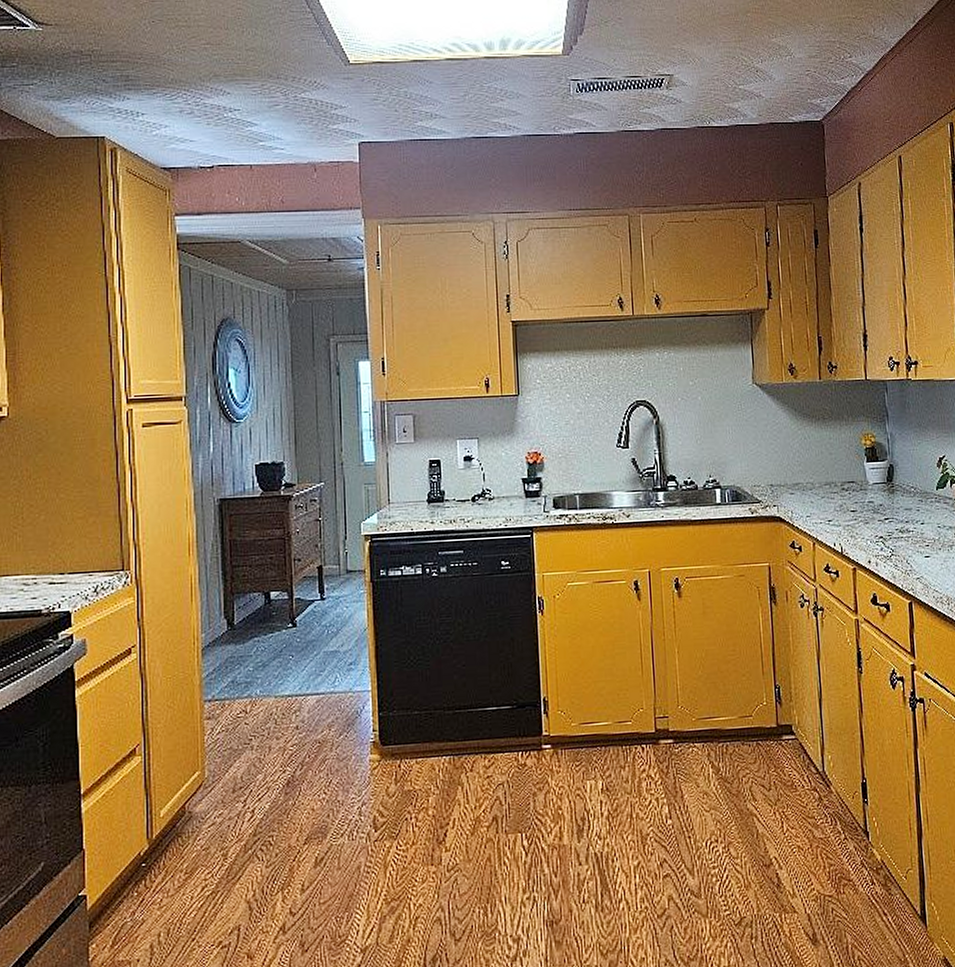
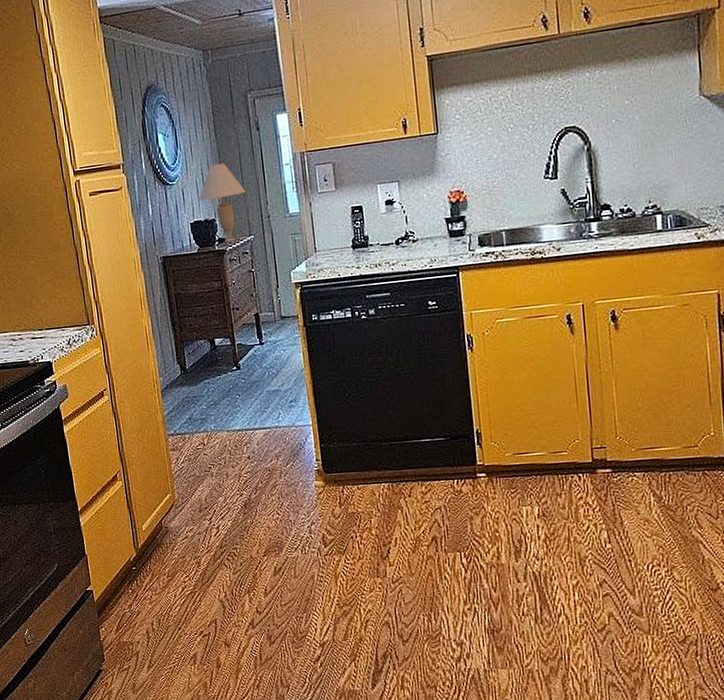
table lamp: none [268,404,320,489] -> present [199,162,246,243]

